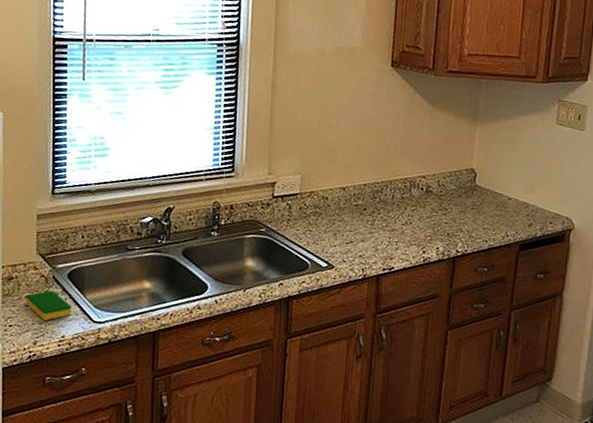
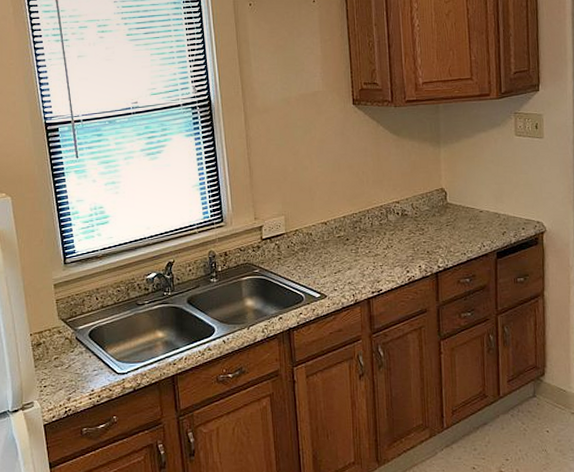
dish sponge: present [25,290,72,321] -> none [55,350,97,378]

